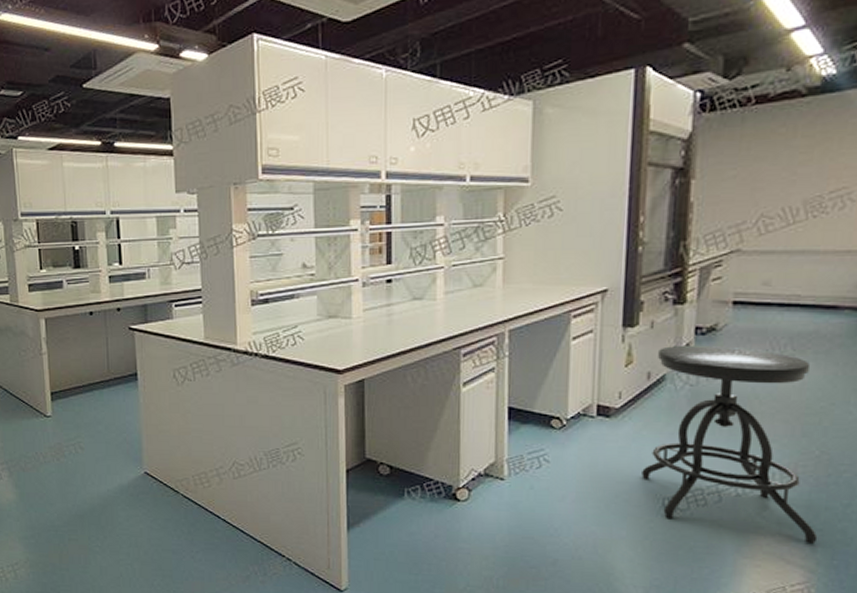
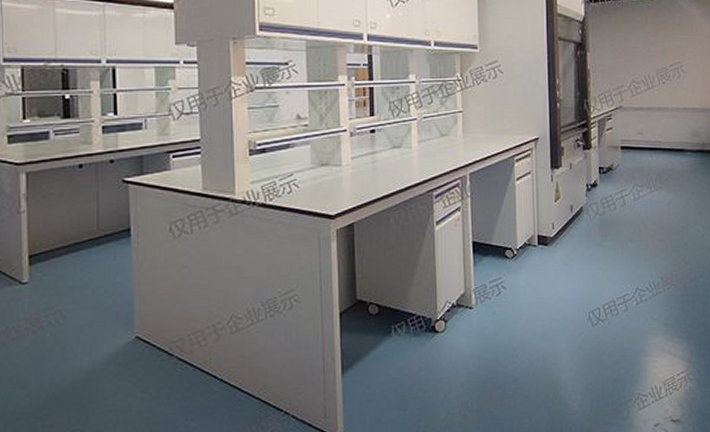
stool: present [642,345,818,545] -> none [573,181,690,339]

